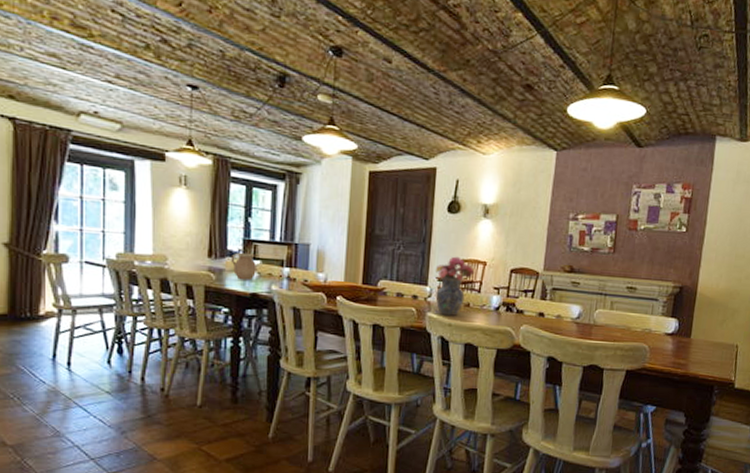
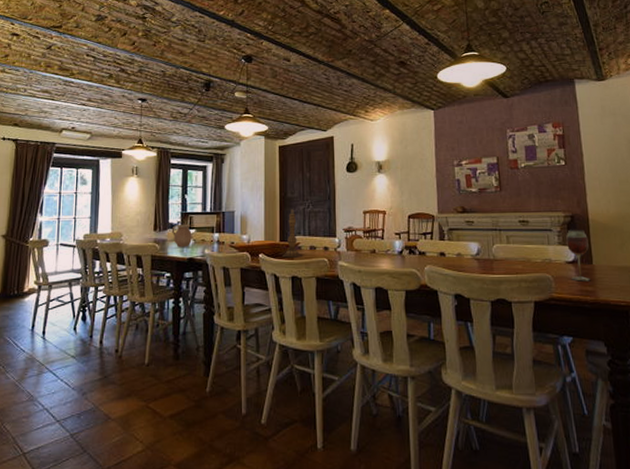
candlestick: none [363,248,387,304] -> present [281,209,302,258]
flower arrangement: present [435,256,475,316] -> none [341,209,377,263]
wineglass: none [667,300,692,354] -> present [565,229,591,281]

